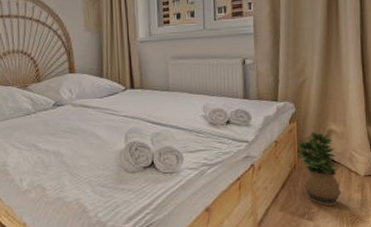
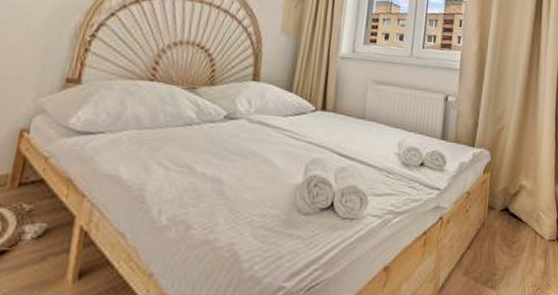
potted plant: present [296,132,341,207] -> none [486,185,526,273]

